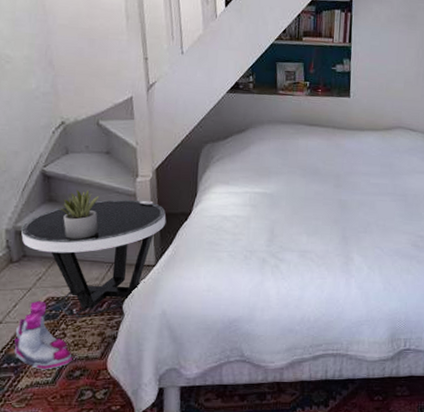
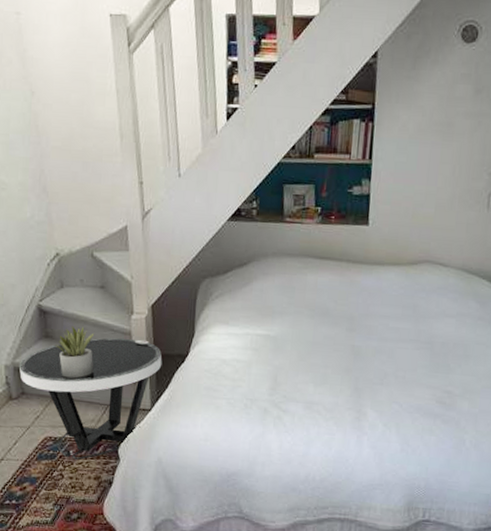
boots: present [14,300,72,370] -> none [15,439,70,510]

